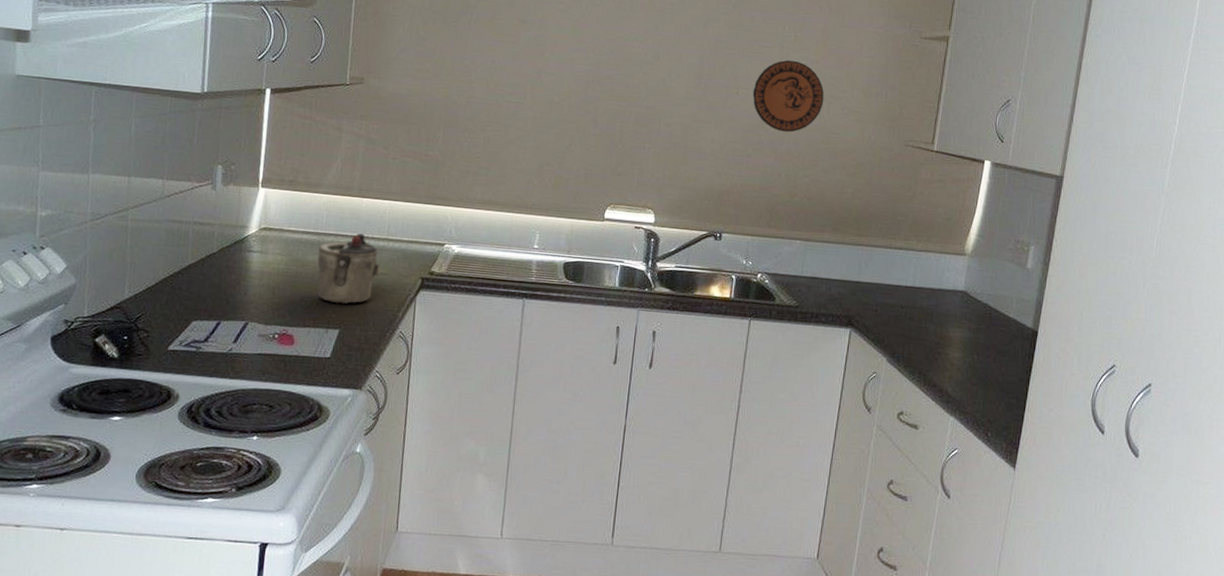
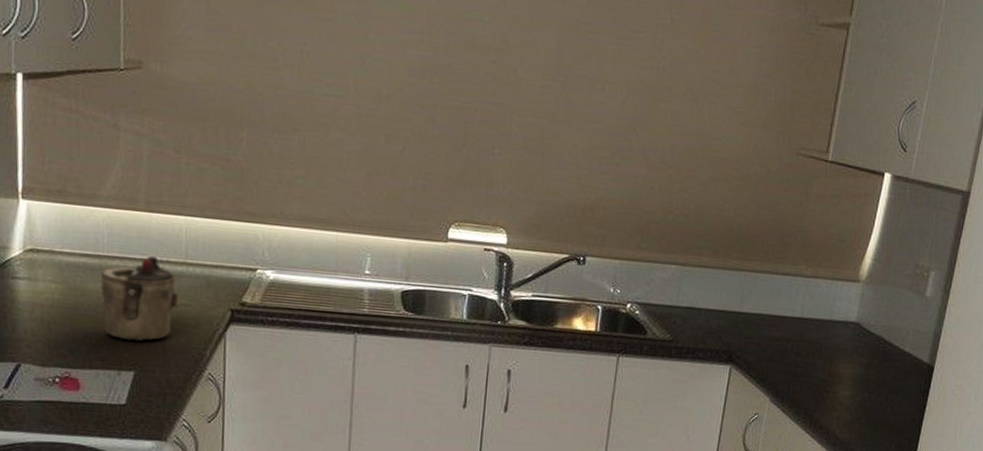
decorative plate: present [752,59,824,133] -> none [621,48,705,137]

